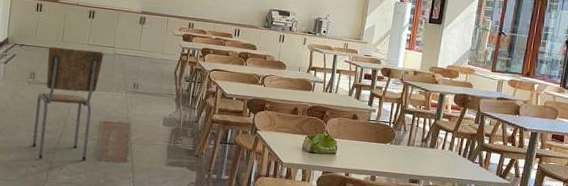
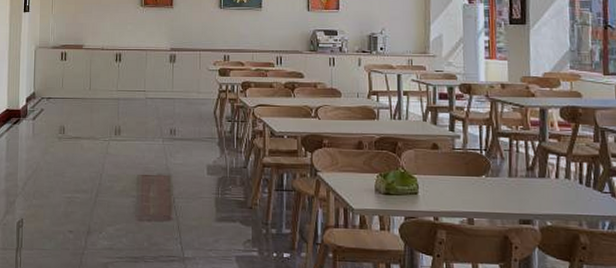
dining chair: present [32,46,104,160] -> none [67,97,135,222]

